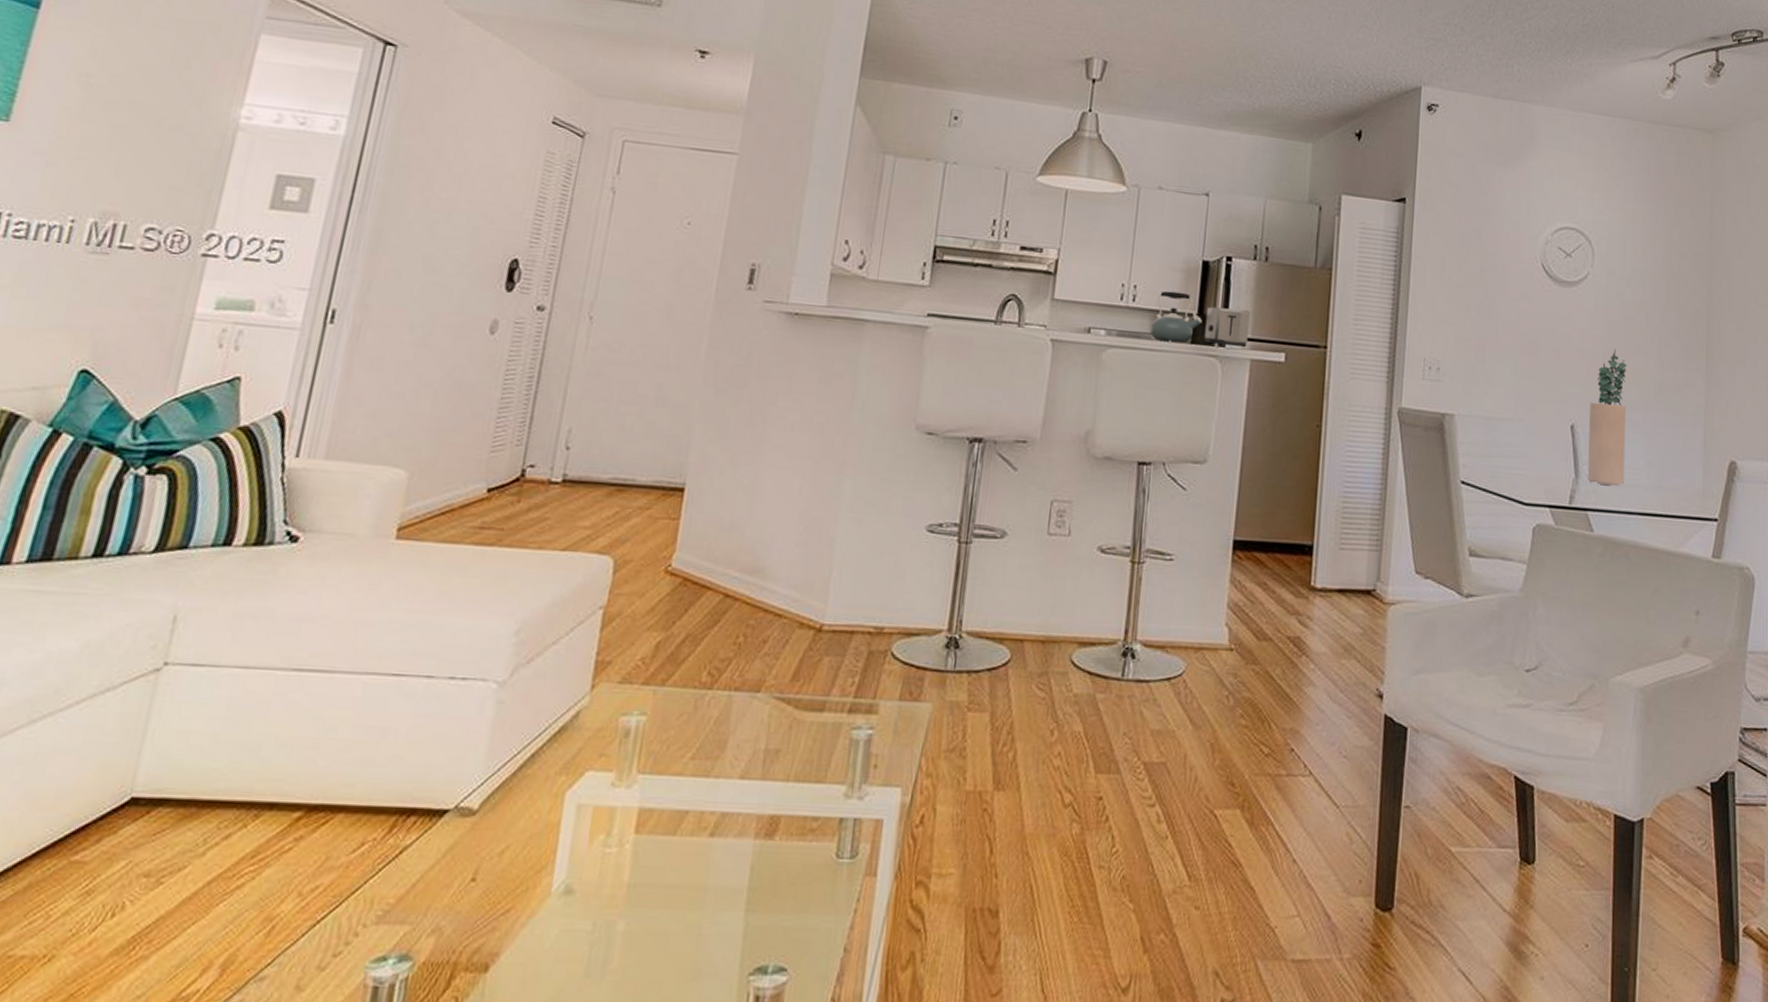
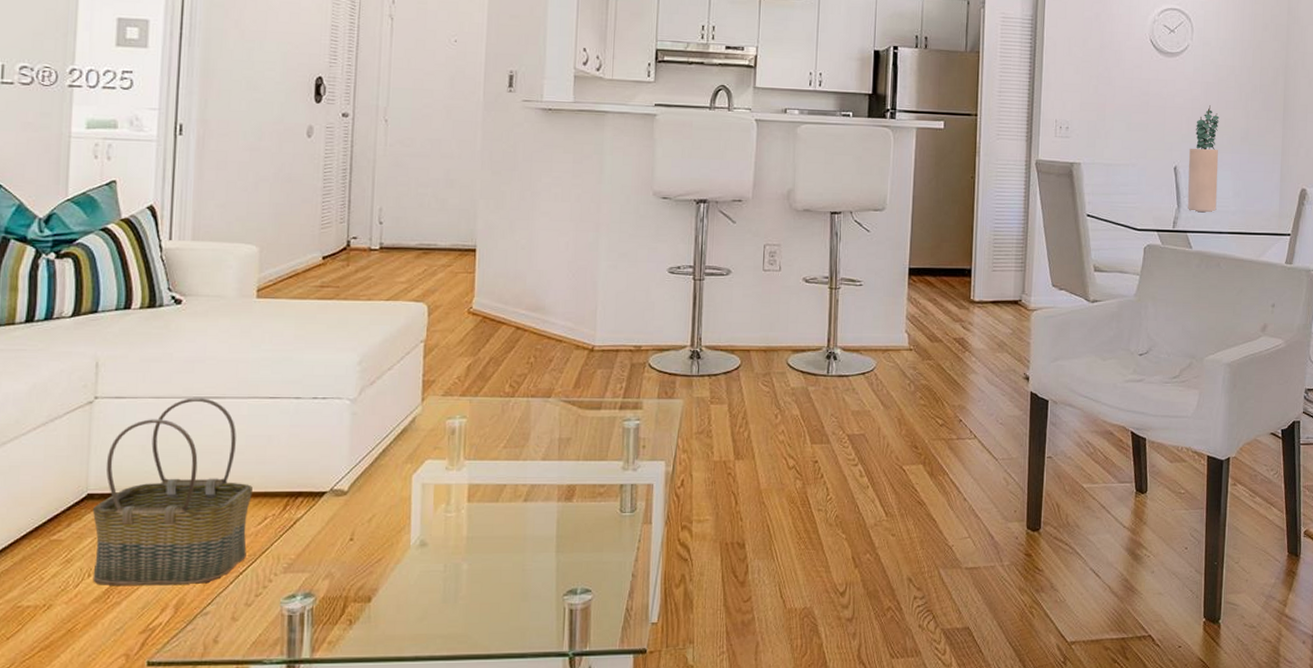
basket: none [116,669,352,934] -> present [92,398,252,585]
kettle: present [1150,290,1202,344] -> none [835,76,876,118]
toaster: present [1203,306,1250,348] -> none [878,87,914,119]

